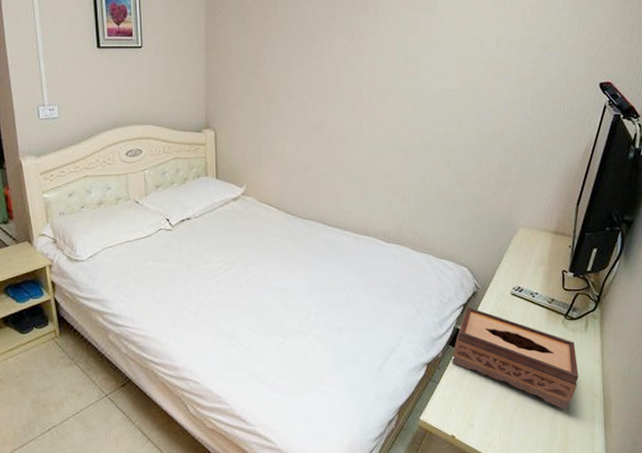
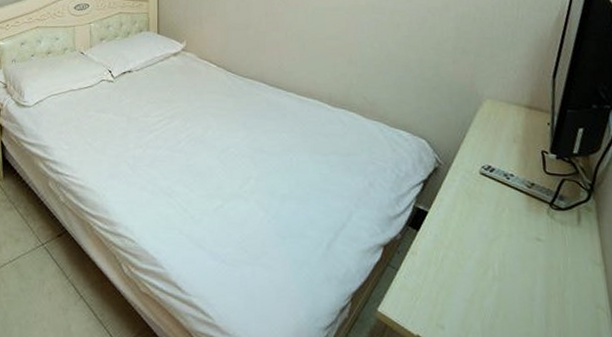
tissue box: present [452,307,578,411] -> none [412,184,575,322]

